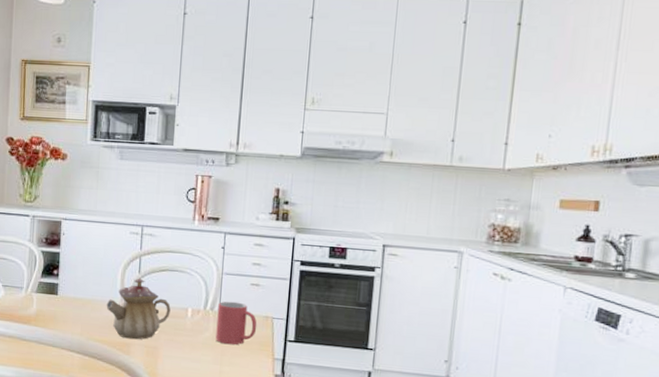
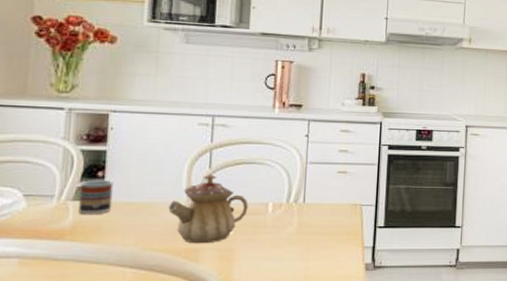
cup: none [40,276,65,306] -> present [78,180,114,215]
mug: present [216,301,257,345] -> none [300,191,346,238]

